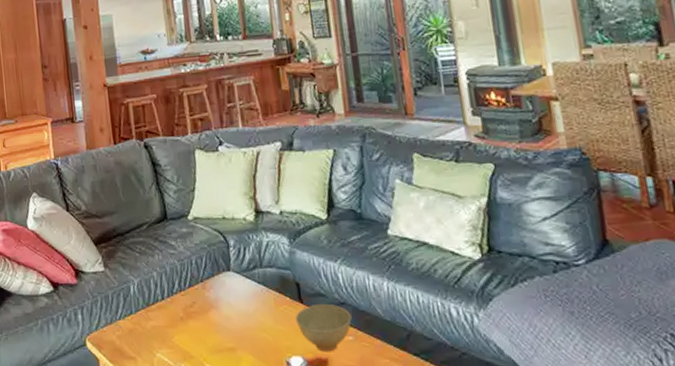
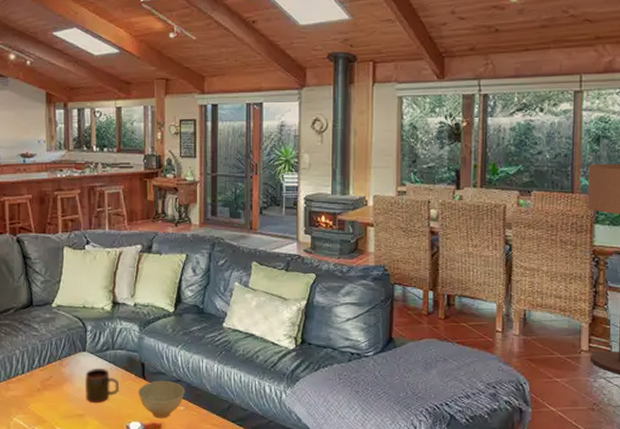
mug: none [232,290,275,335] -> present [85,368,120,404]

